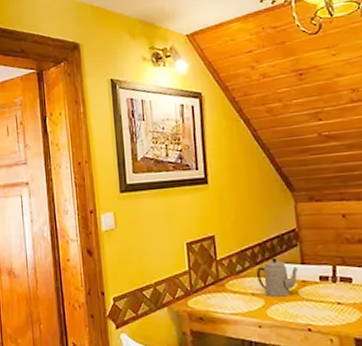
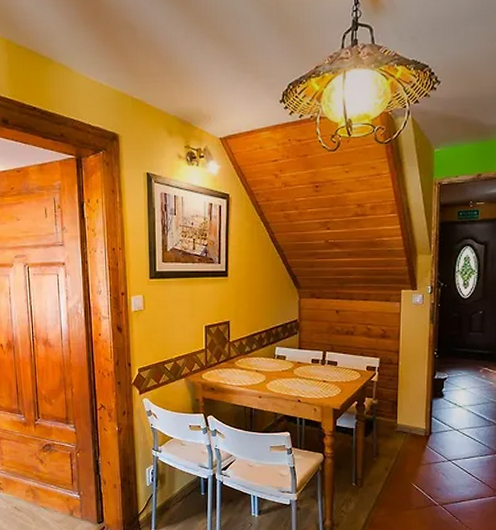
teapot: present [256,257,299,297] -> none [261,342,296,374]

